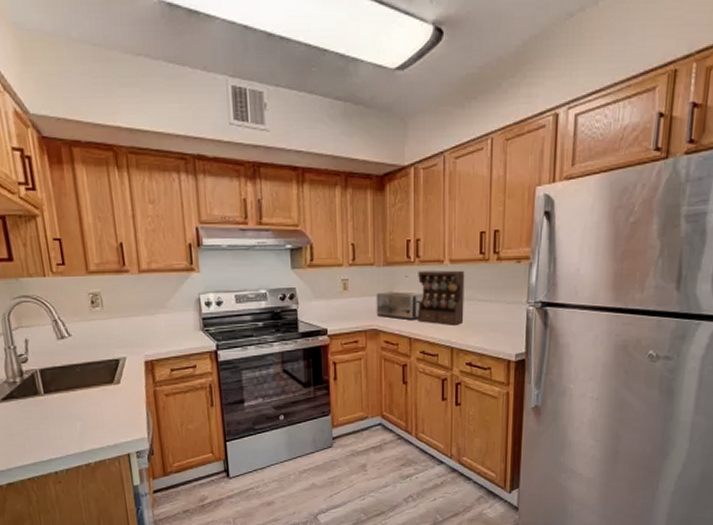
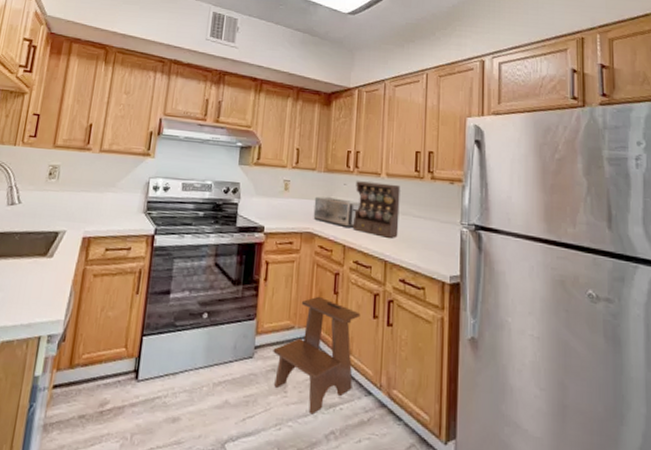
step stool: none [350,387,429,485] -> present [273,296,359,415]

